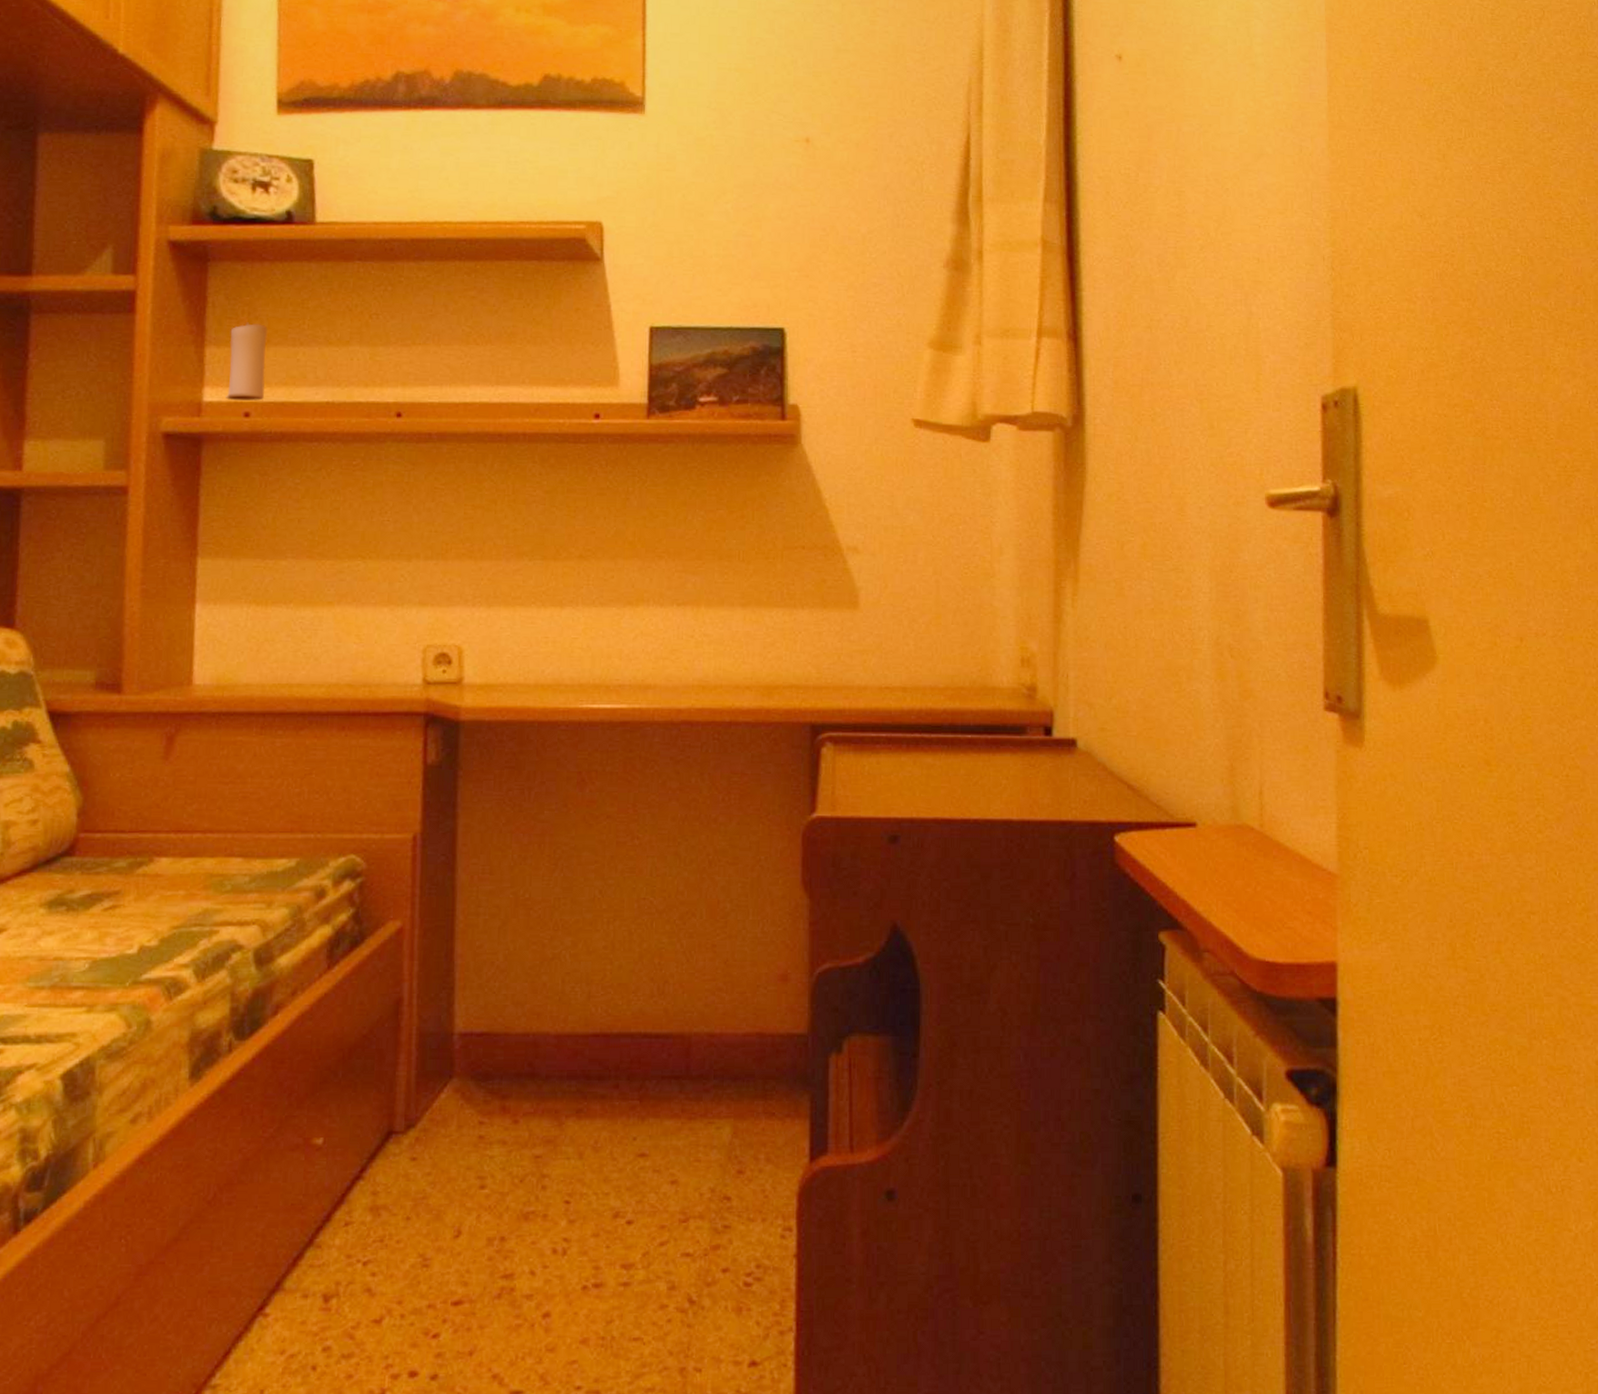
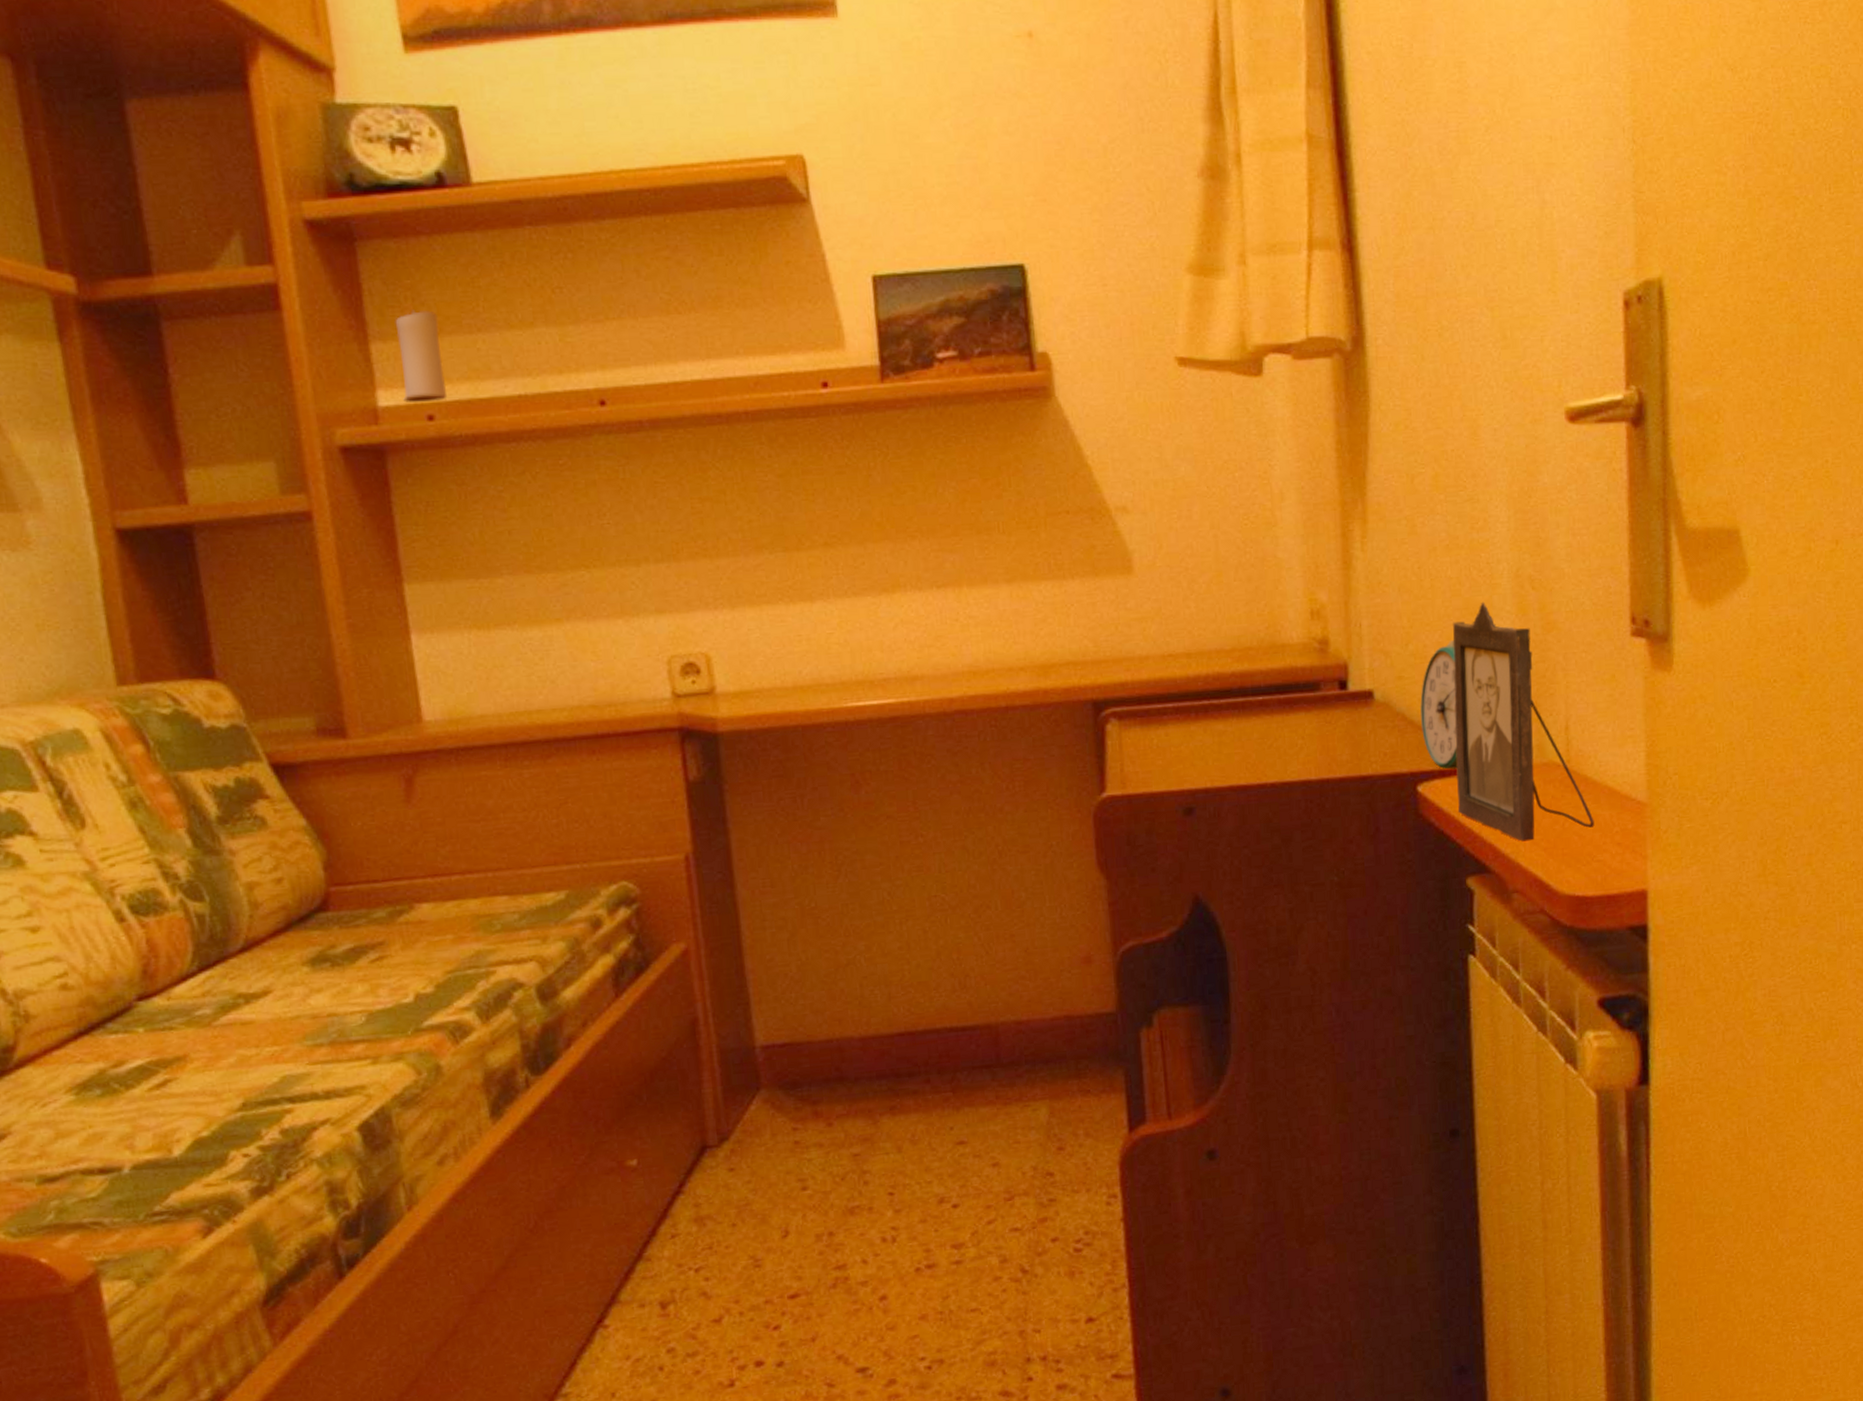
alarm clock: none [1121,698,1156,823] -> present [1420,640,1458,770]
photo frame: none [1152,664,1286,901] -> present [1452,601,1595,842]

